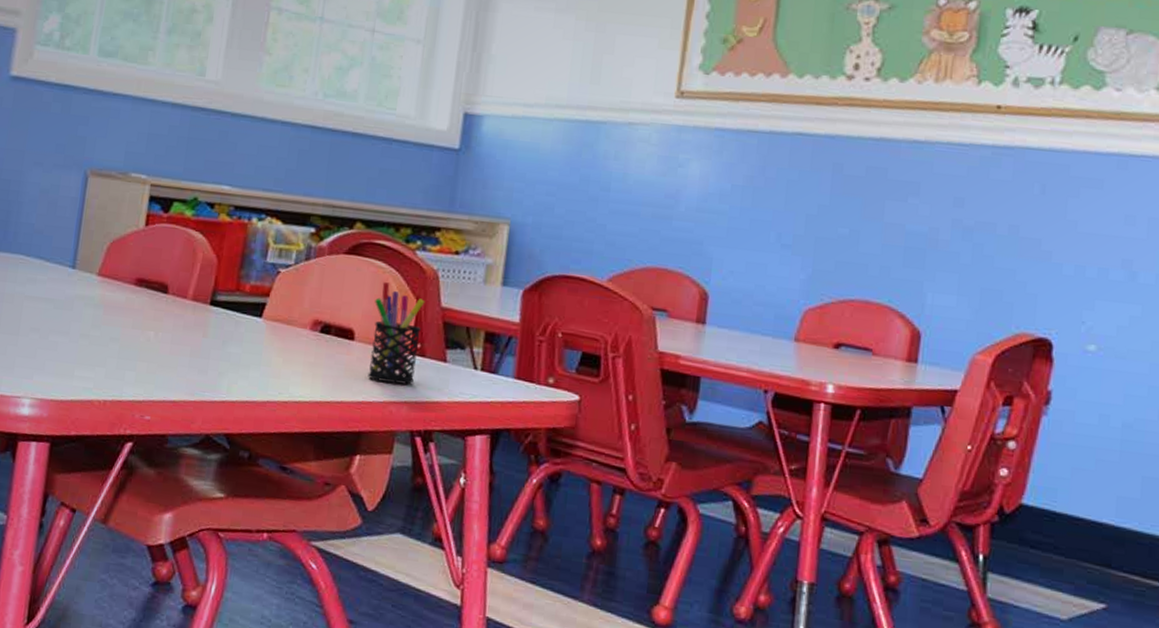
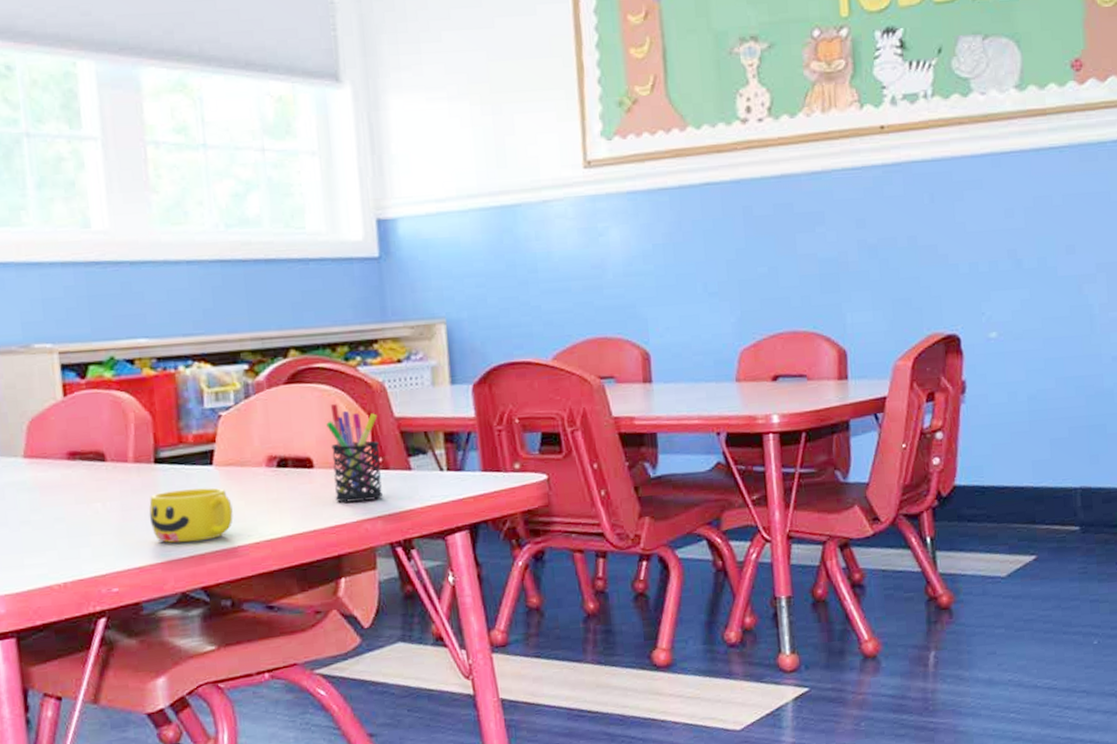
cup: none [193,333,271,389] -> present [149,487,233,543]

